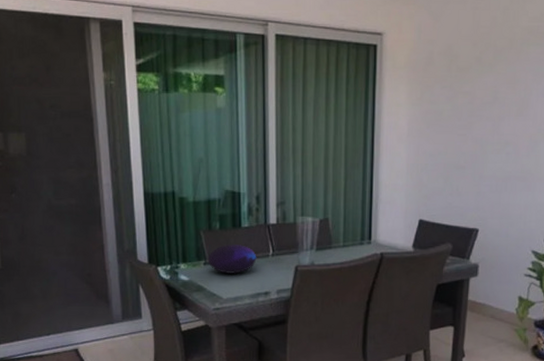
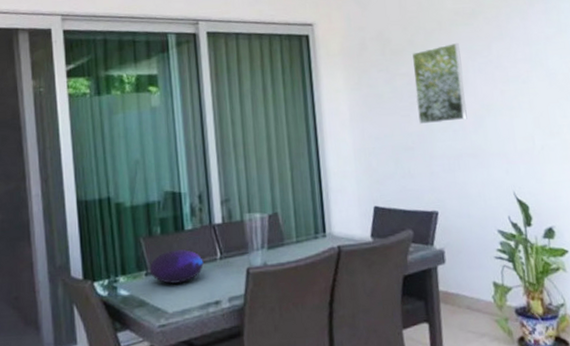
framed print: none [474,63,528,145] -> present [411,42,467,125]

